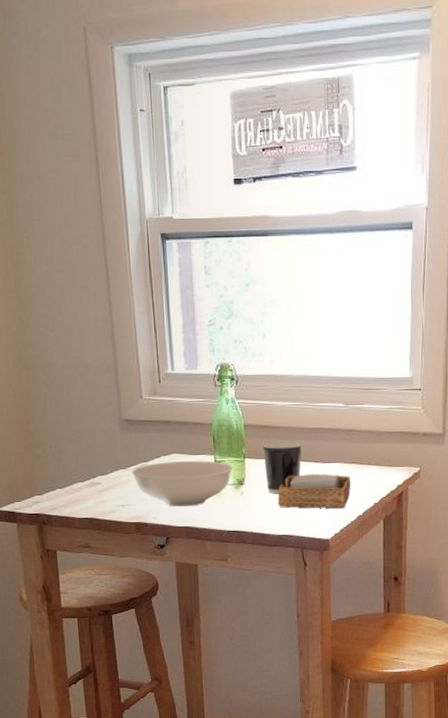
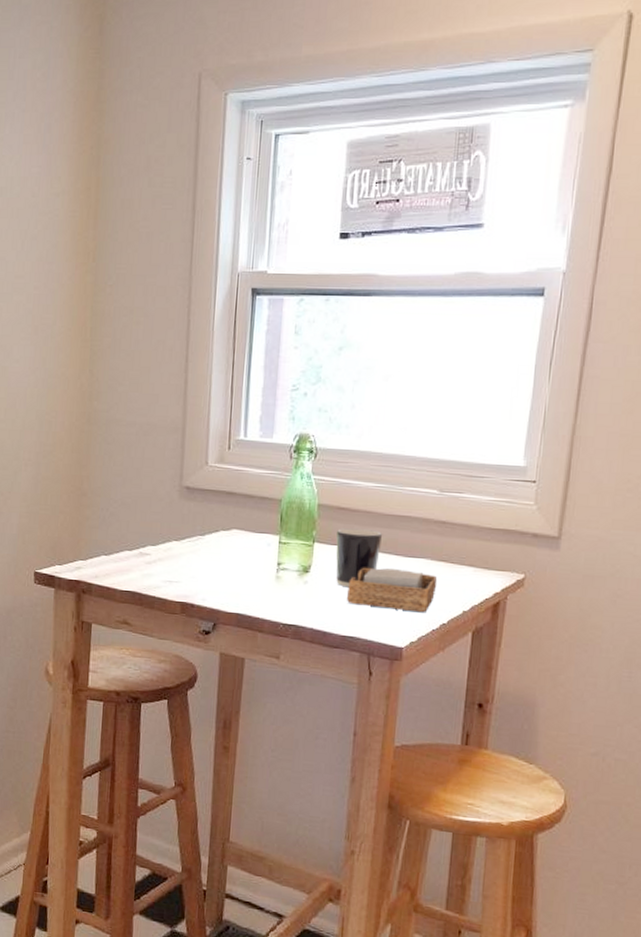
bowl: present [132,461,233,507] -> none [185,537,299,591]

